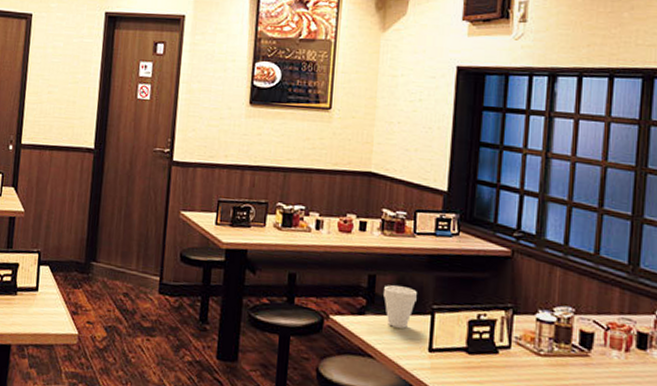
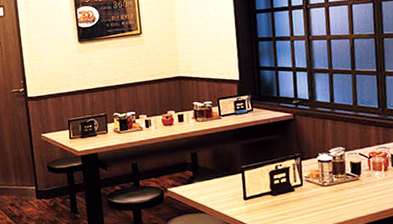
cup: present [384,285,417,329] -> none [204,156,229,188]

